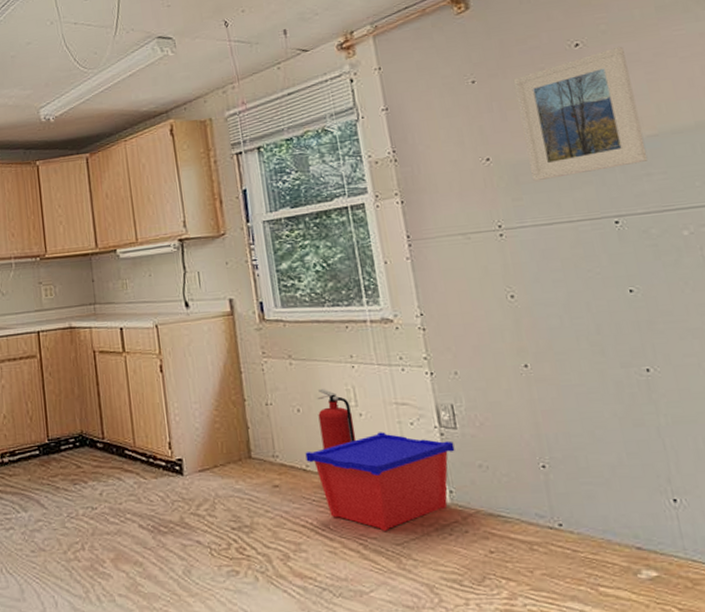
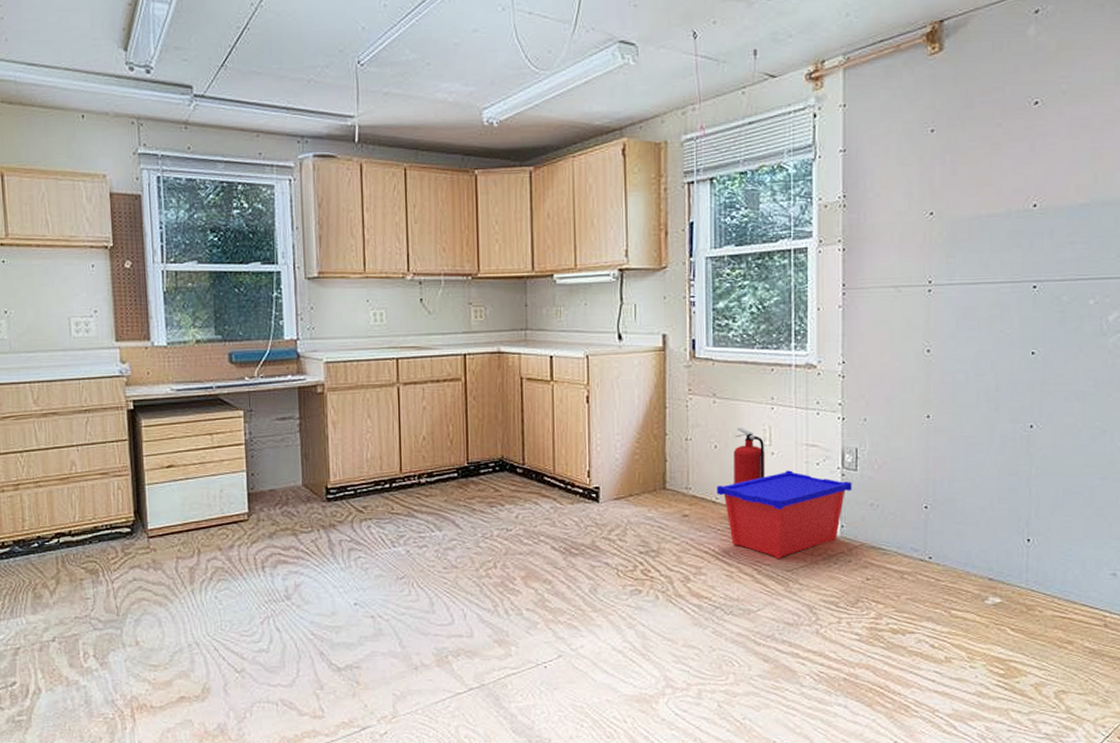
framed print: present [513,46,648,182] -> none [969,109,1078,240]

